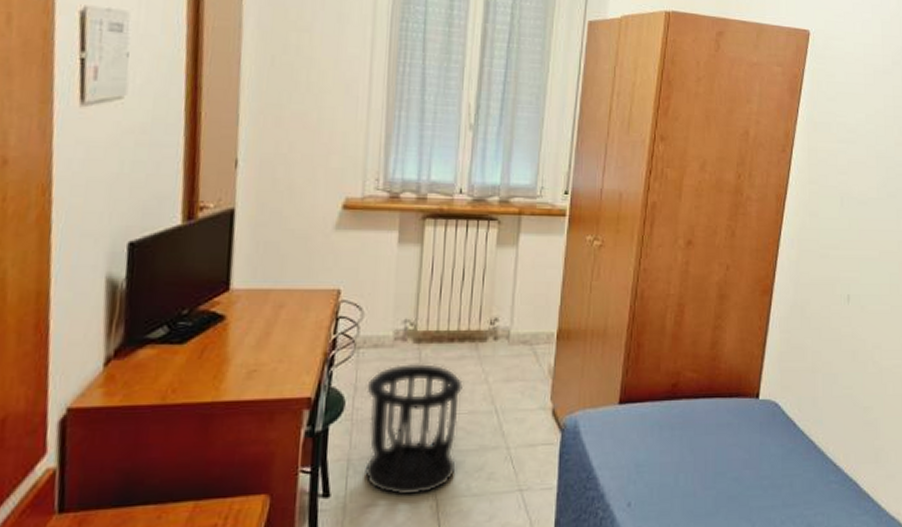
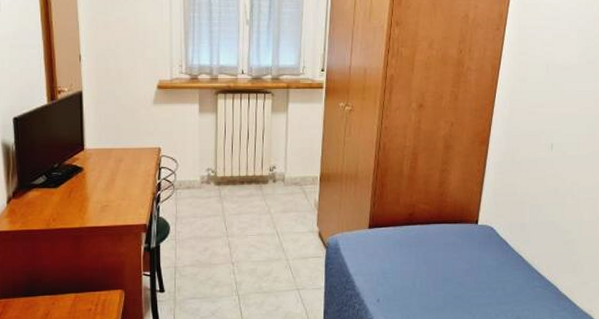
wastebasket: present [365,364,464,496] -> none [184,200,253,292]

